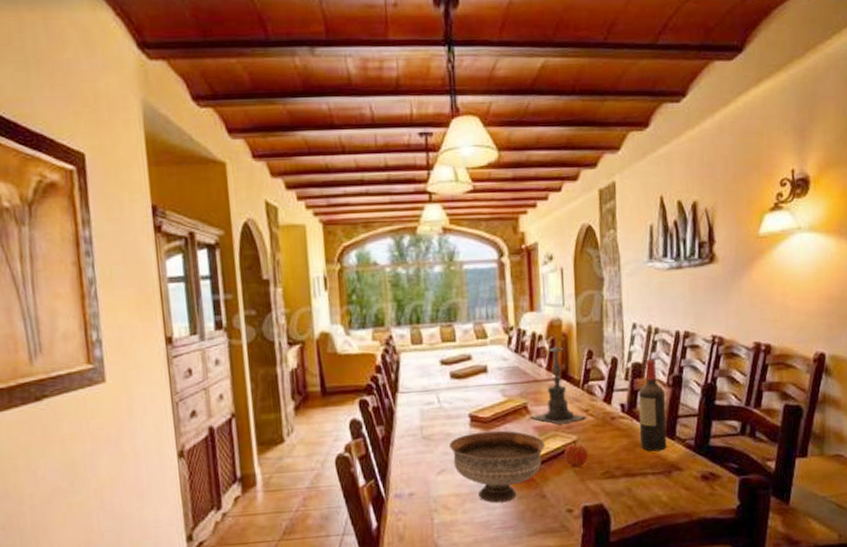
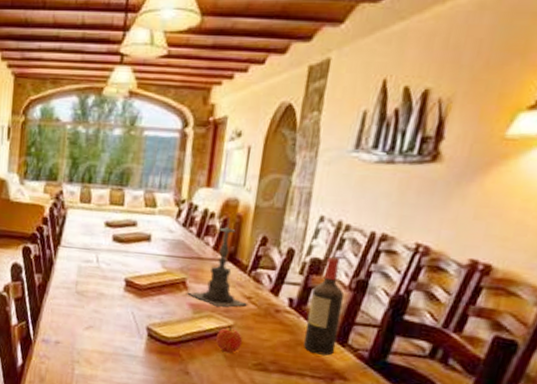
bowl: present [449,430,545,503] -> none [101,297,198,370]

